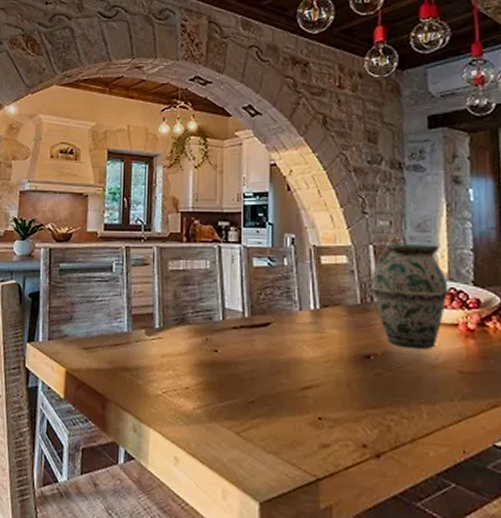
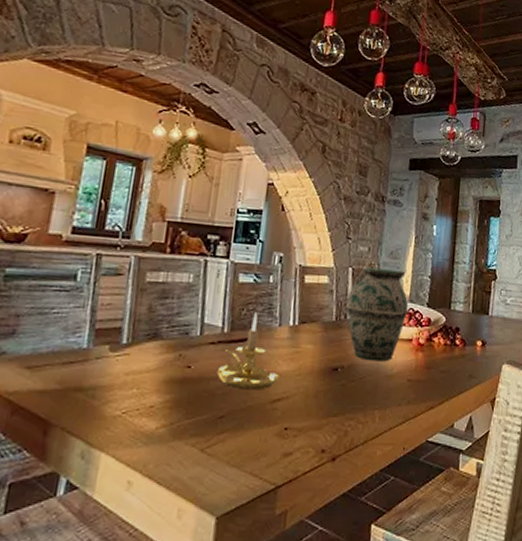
candle holder: none [242,295,306,376] -> present [216,311,279,390]

